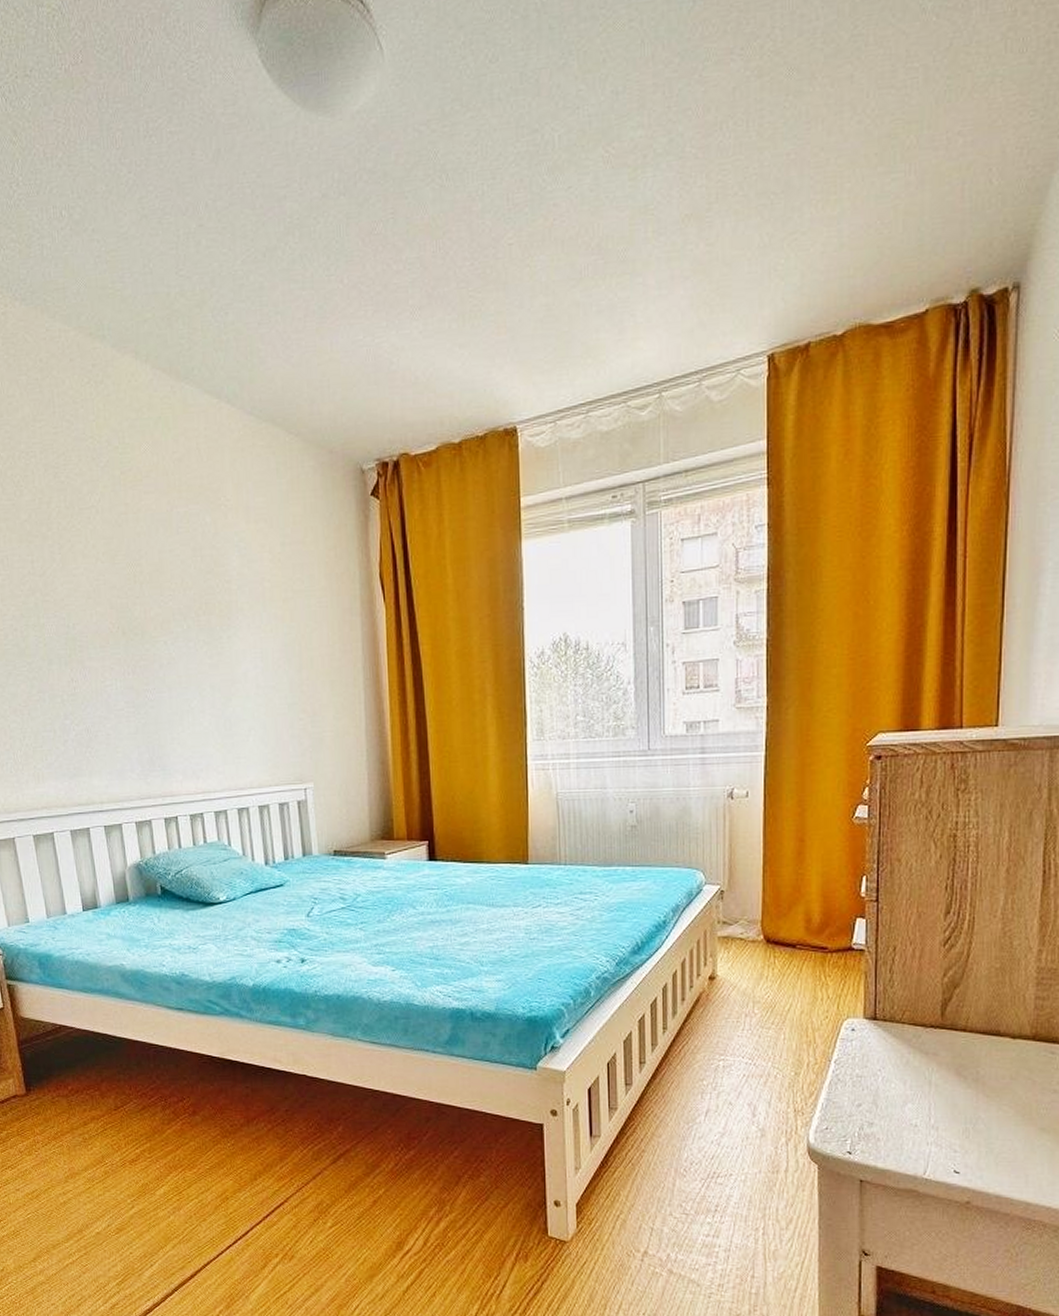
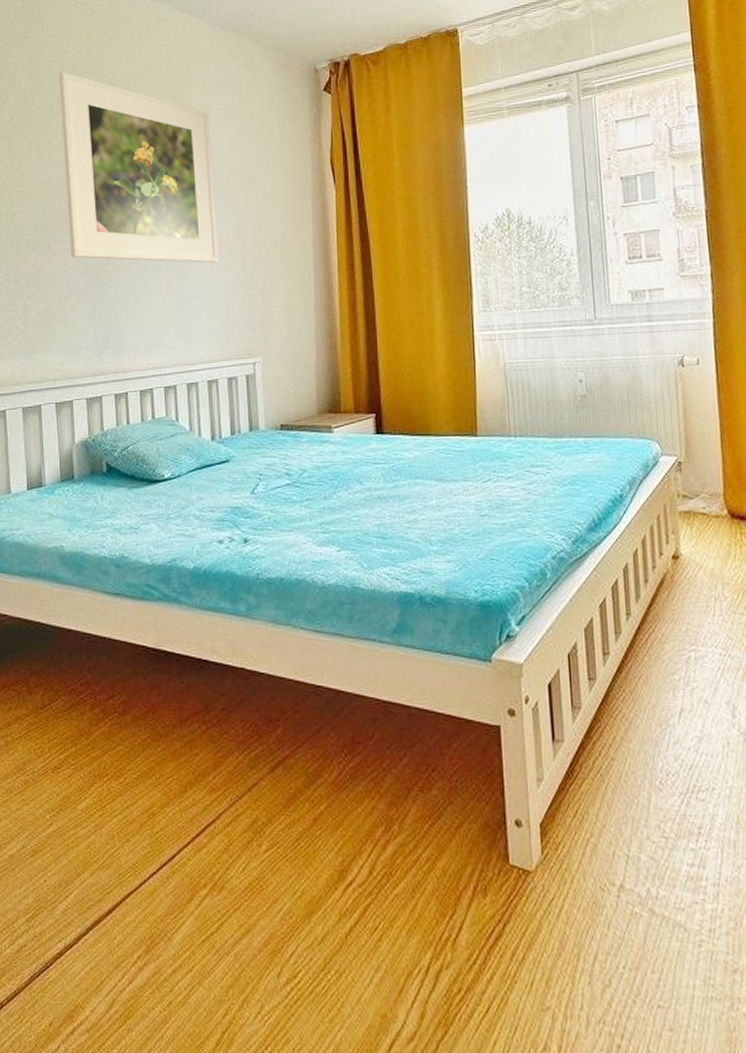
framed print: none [76,463,266,685] -> present [58,71,220,263]

